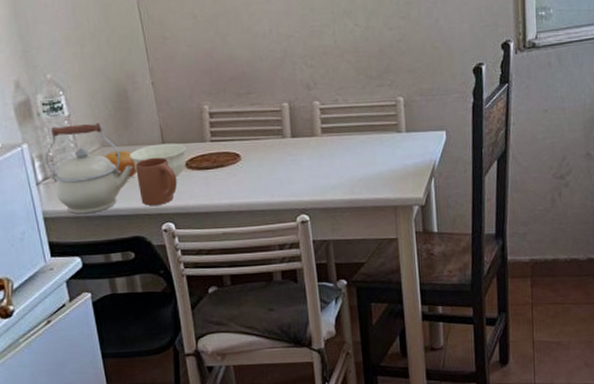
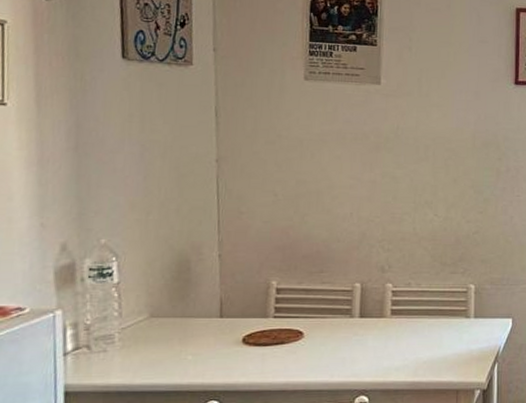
kettle: present [44,122,133,214] -> none [79,292,183,389]
fruit: present [103,150,137,178] -> none [150,322,187,352]
bowl: present [129,143,187,178] -> none [180,317,247,354]
cup: present [135,157,177,206] -> none [185,331,230,382]

